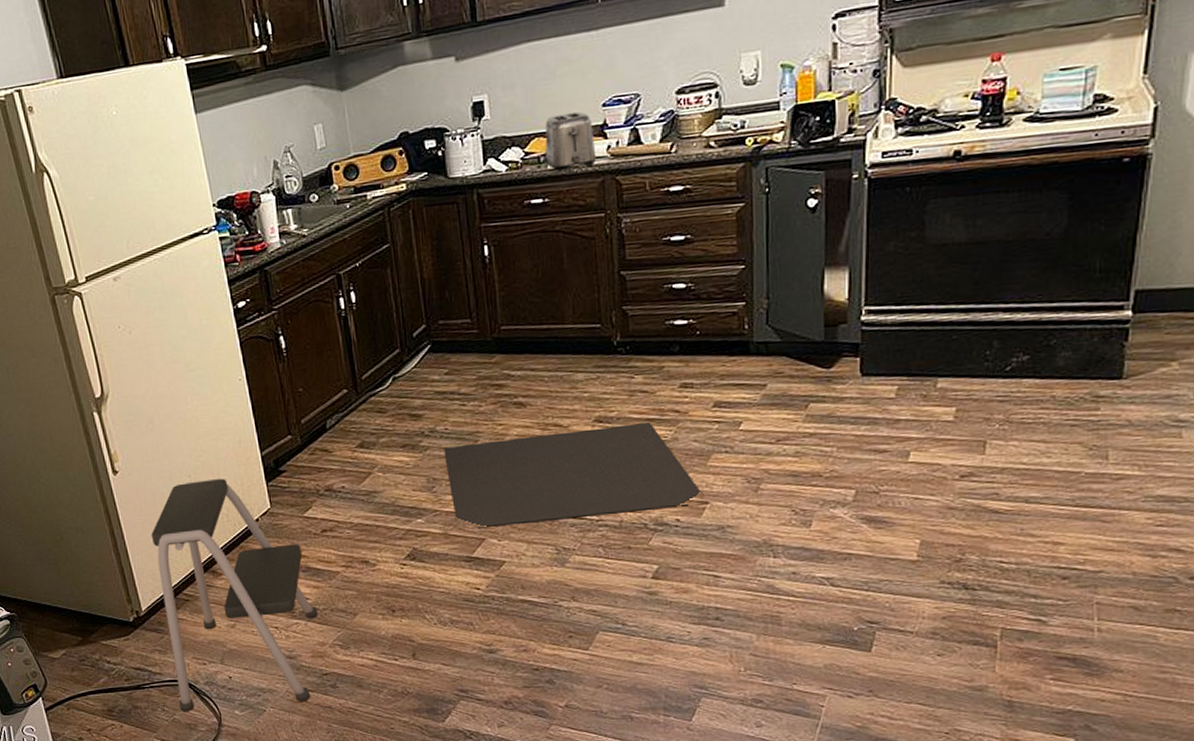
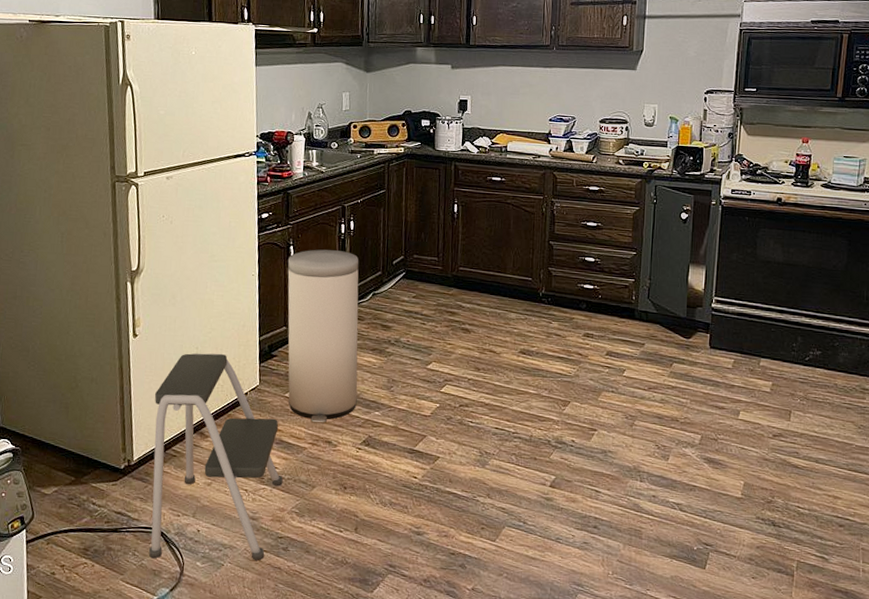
pedal bin: none [279,331,393,544] -> present [287,249,359,424]
door mat: present [443,423,704,529] -> none [404,355,594,431]
toaster: present [545,111,597,173] -> none [506,120,542,162]

